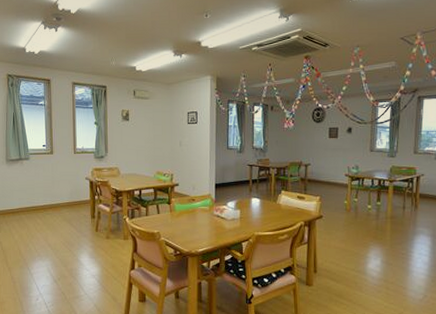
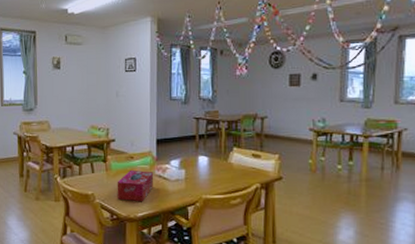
tissue box: none [180,211,213,238] -> present [117,171,154,201]

